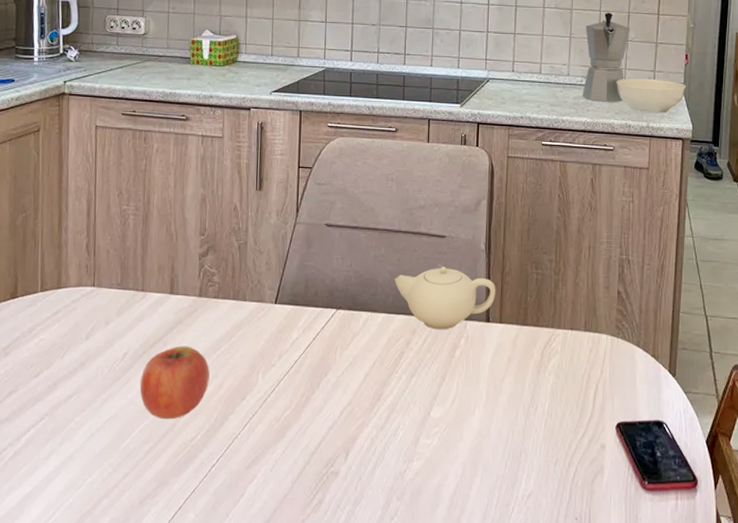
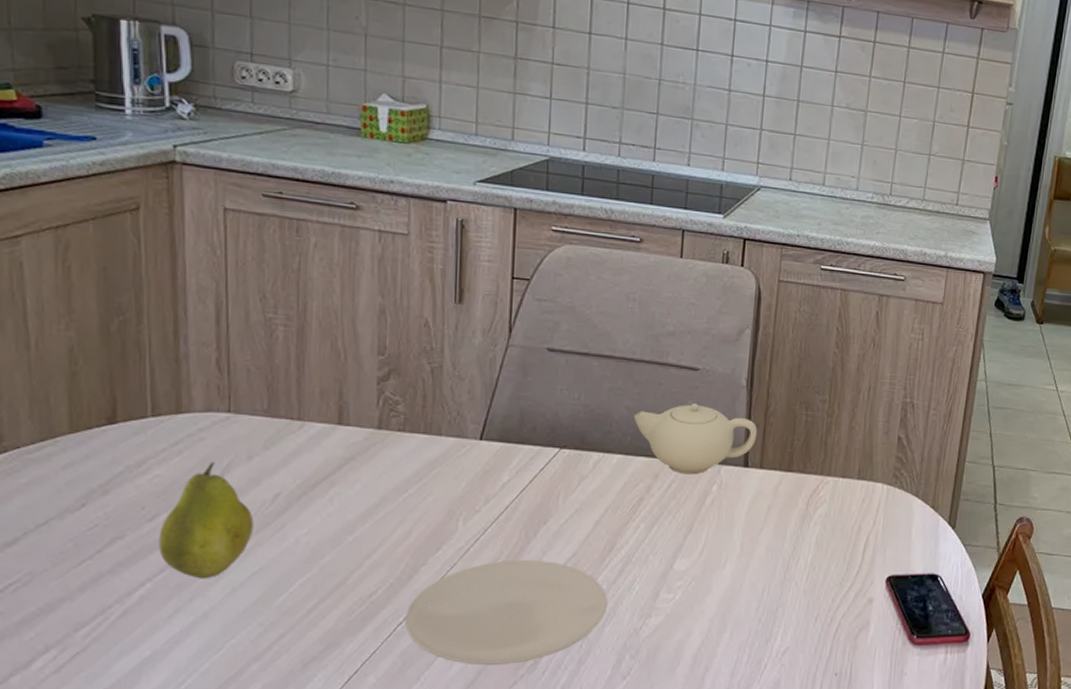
fruit: none [41,327,108,426] -> present [158,461,254,579]
fruit: present [139,346,210,420] -> none [298,486,394,572]
plate: none [218,408,377,505] -> present [405,559,607,665]
moka pot: present [582,12,630,102] -> none [872,118,934,226]
bowl: present [616,78,686,113] -> none [912,198,993,241]

